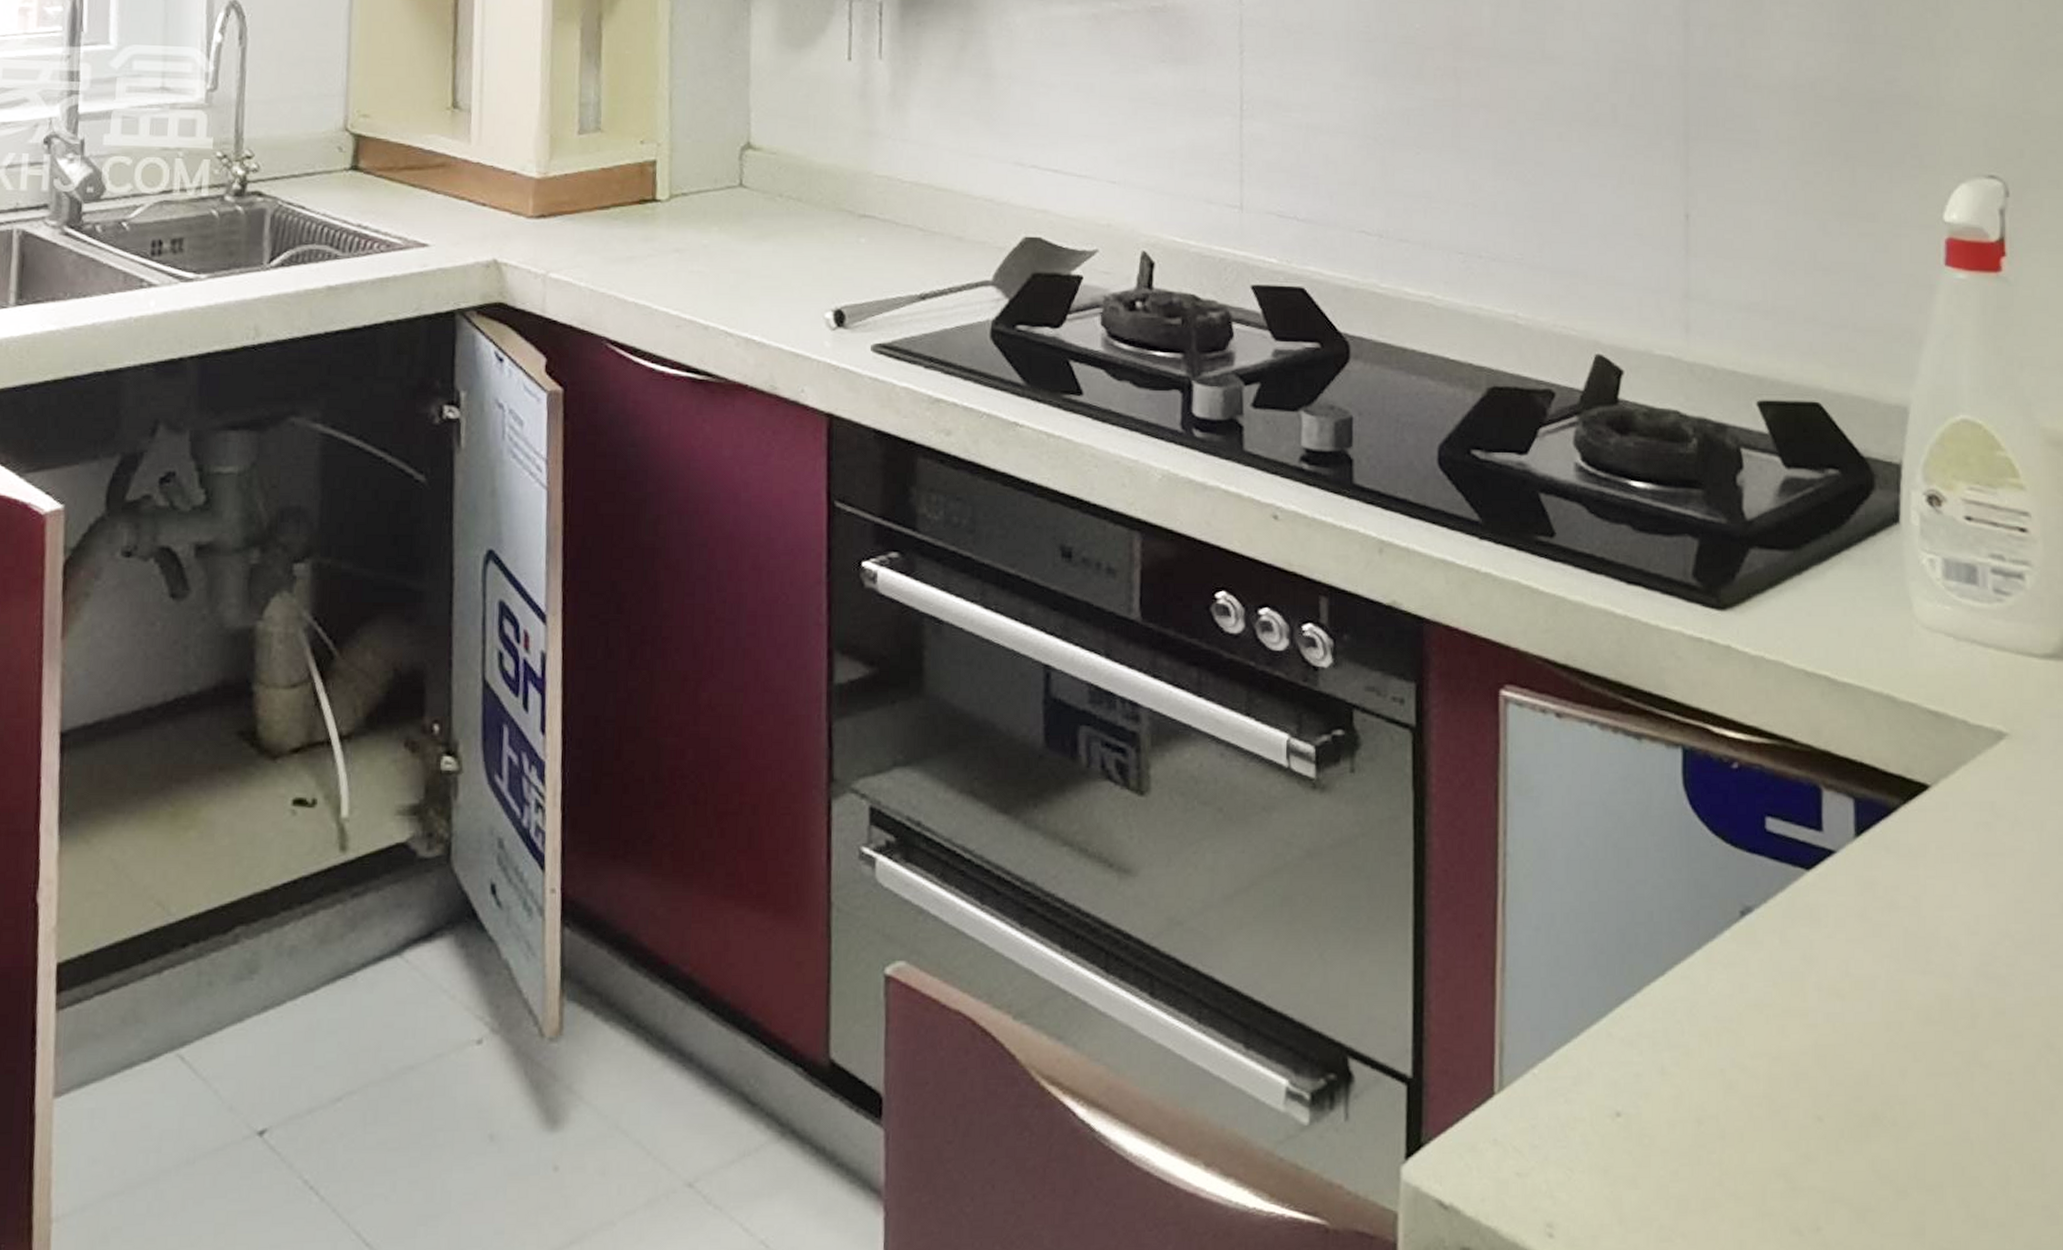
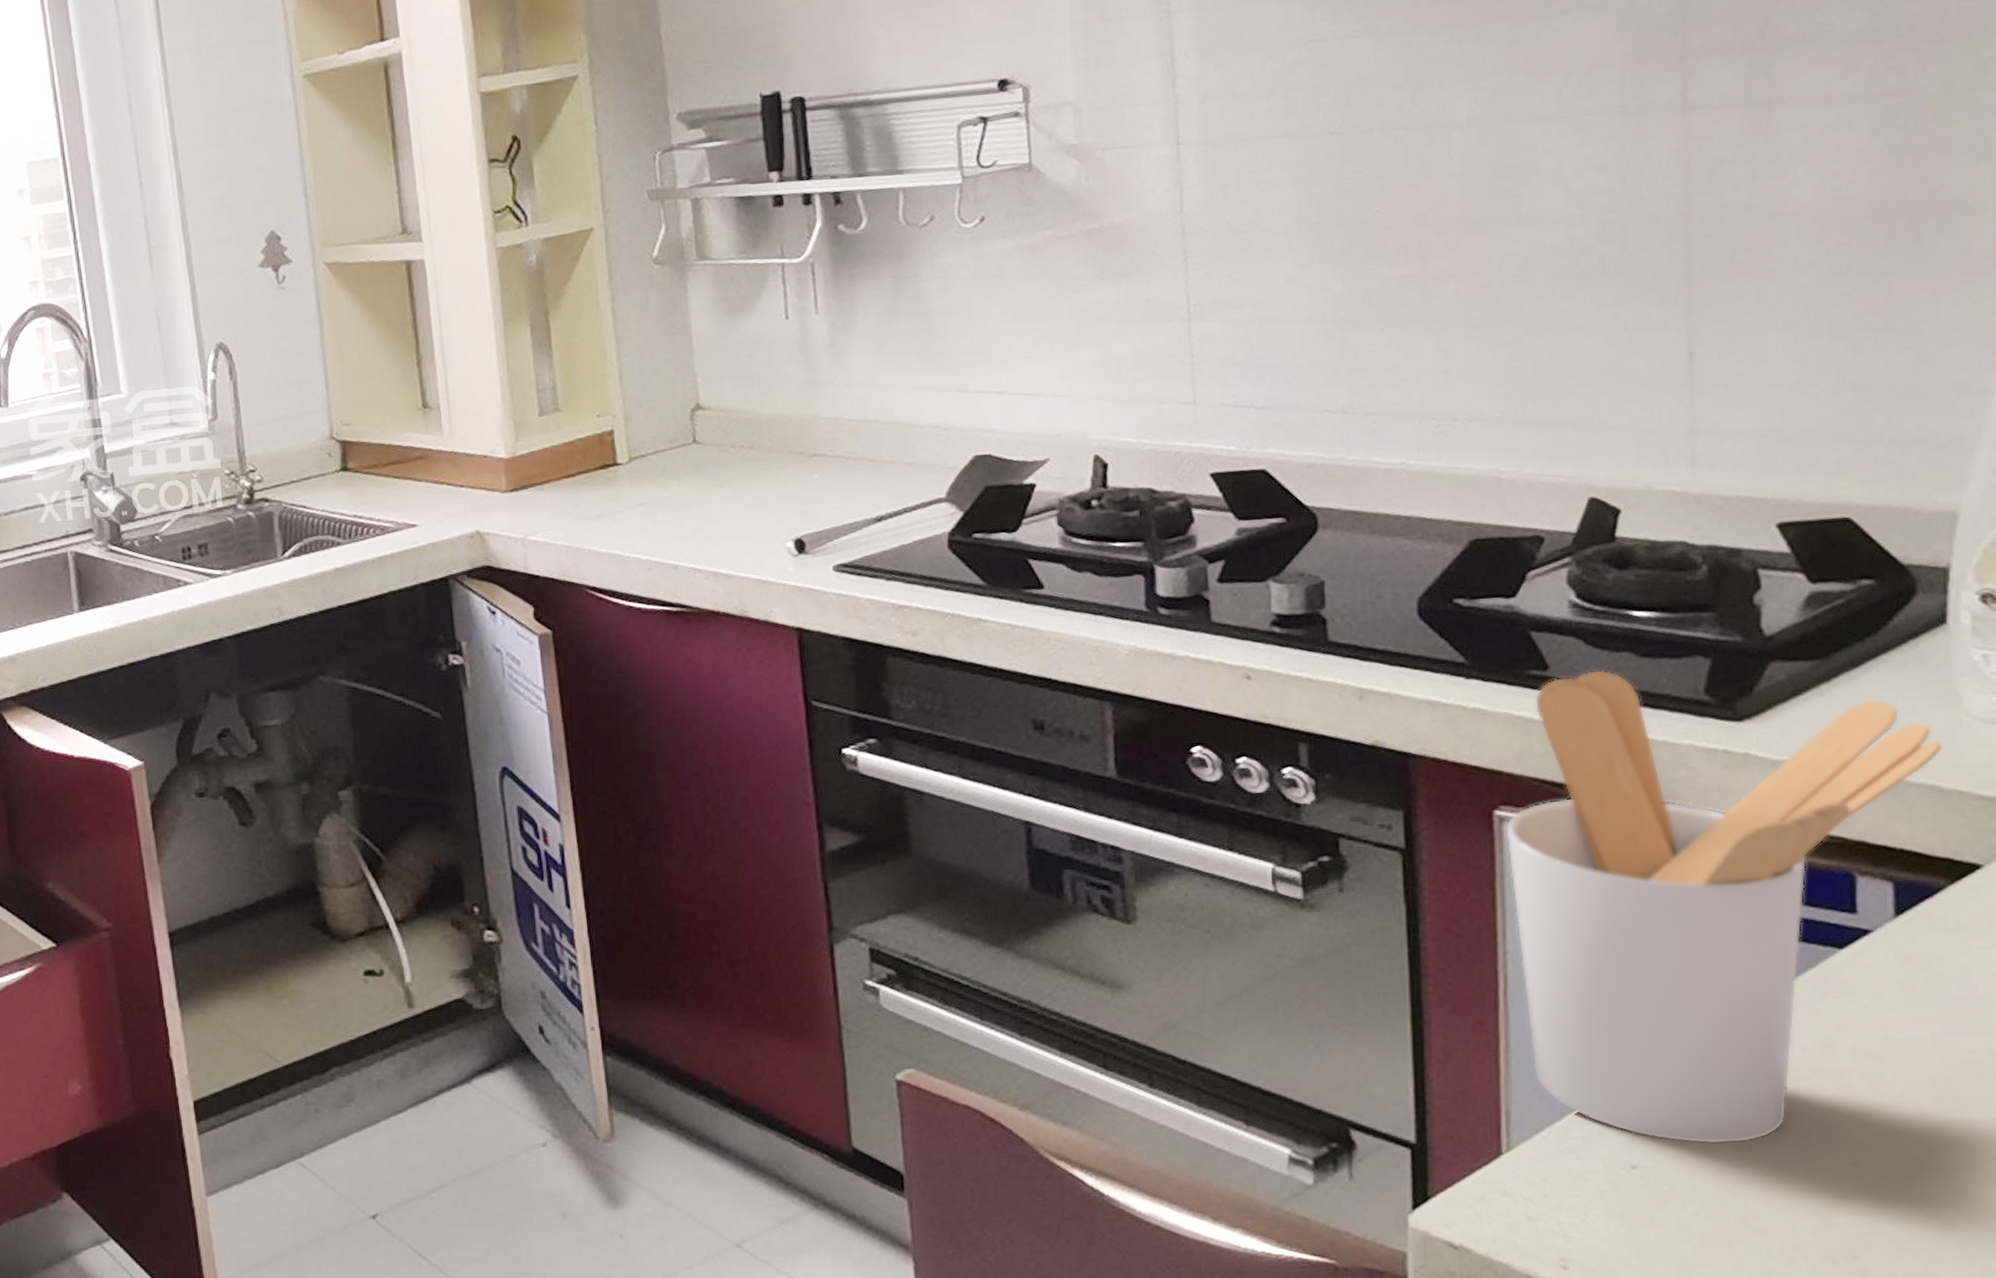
utensil holder: none [1509,541,1897,1091] -> present [1505,669,1943,1145]

